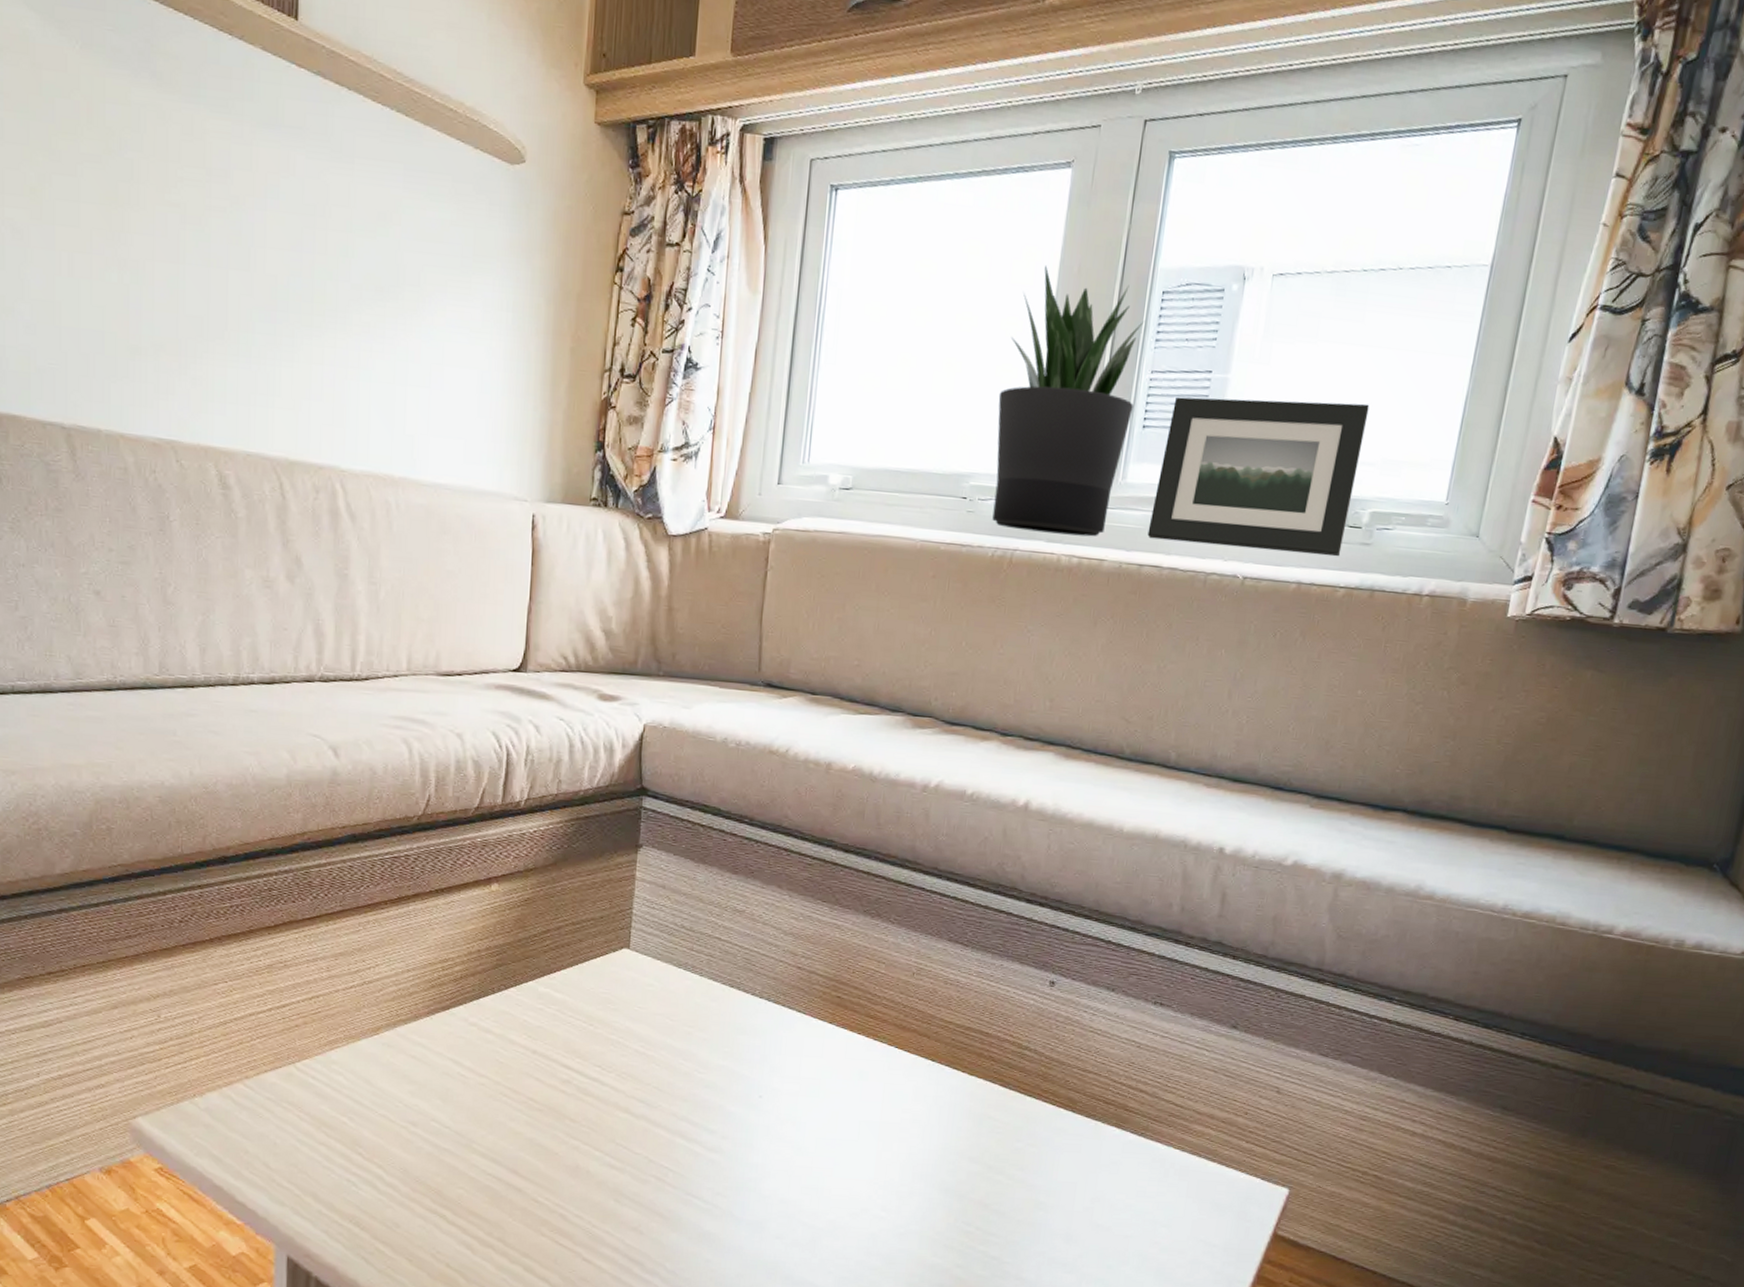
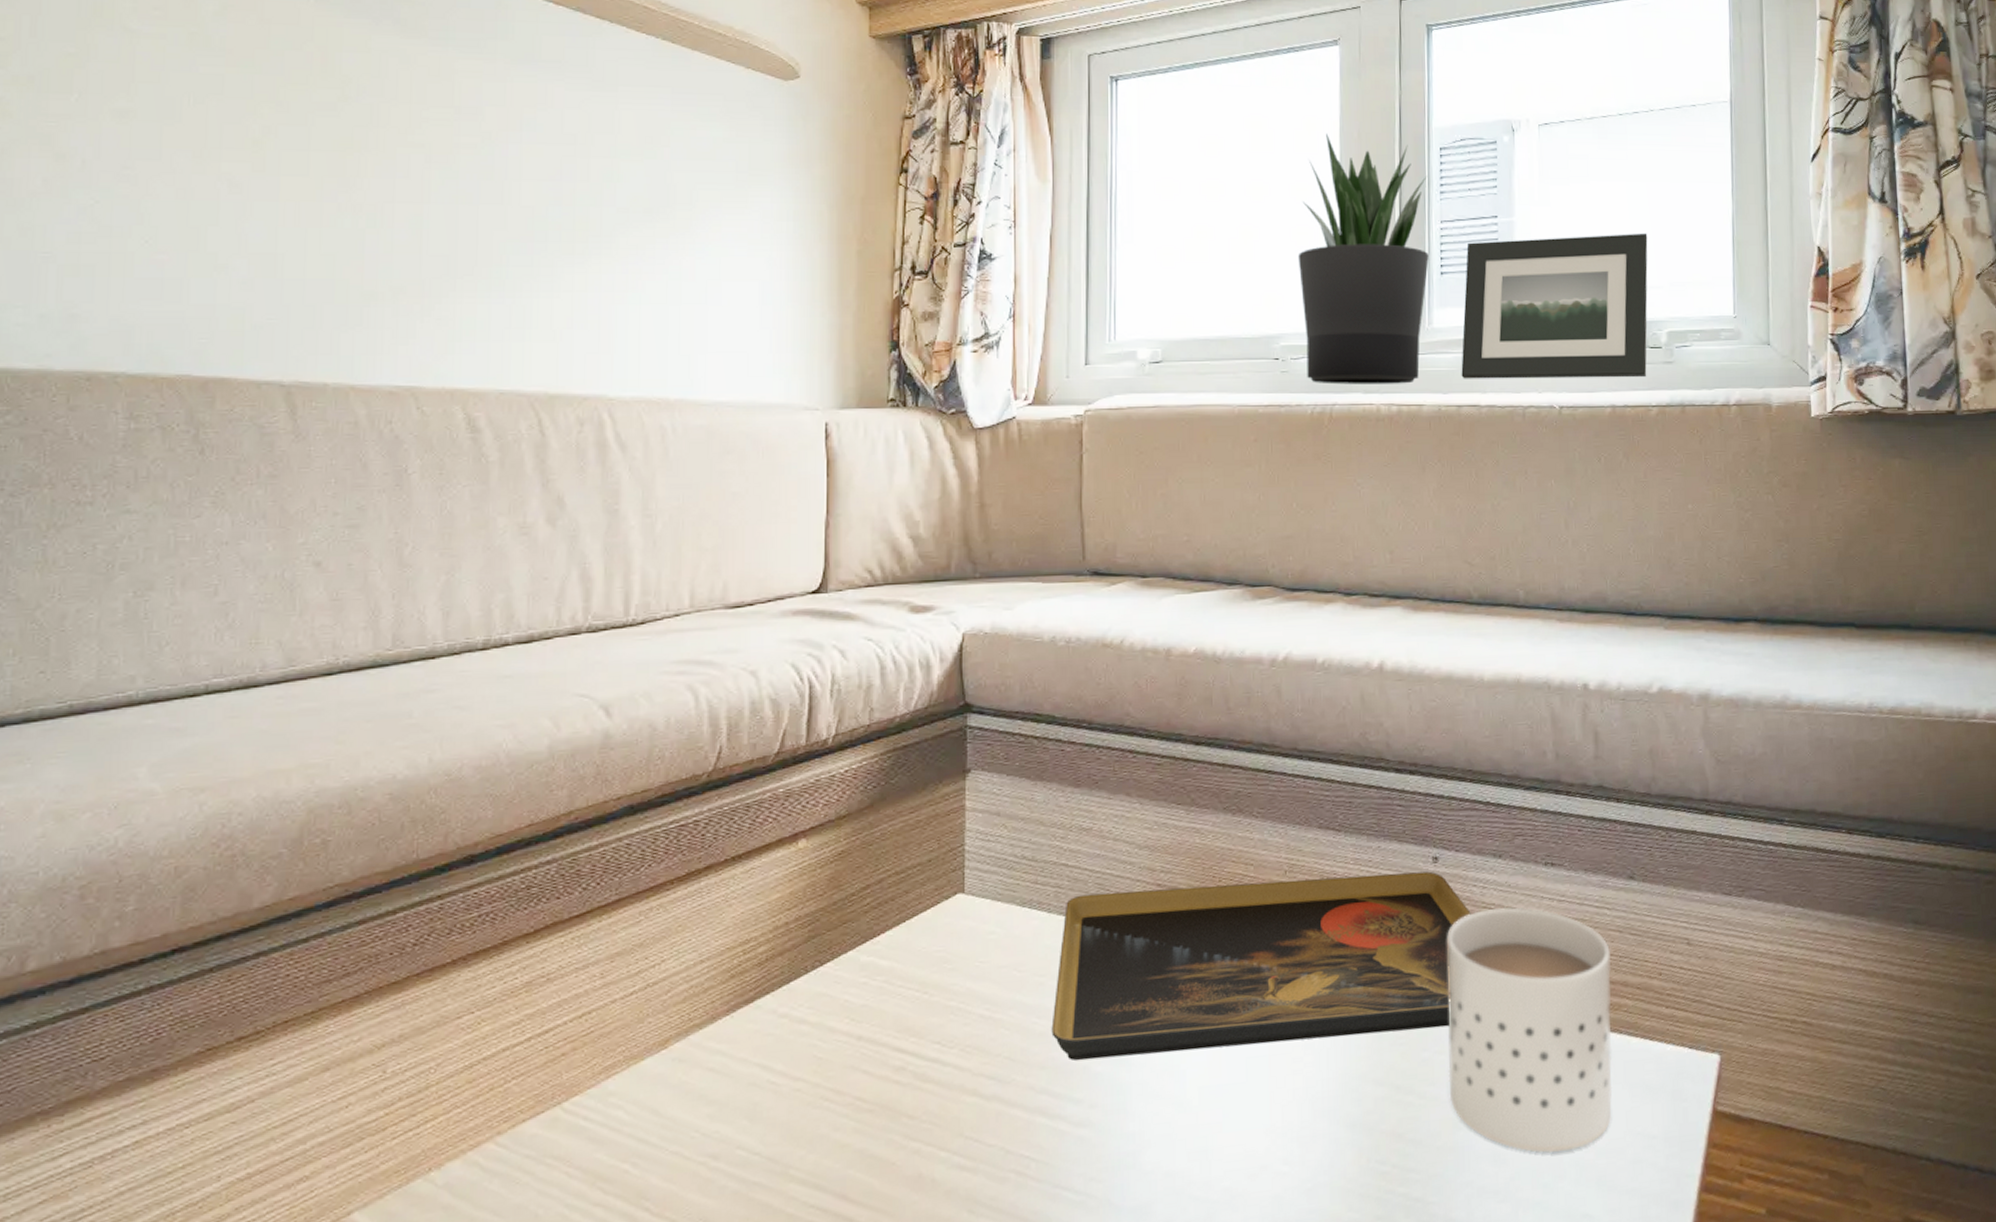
decorative tray: none [694,965,1078,1126] -> present [1051,871,1471,1061]
mug: none [1035,1033,1204,1244] -> present [1447,907,1613,1154]

